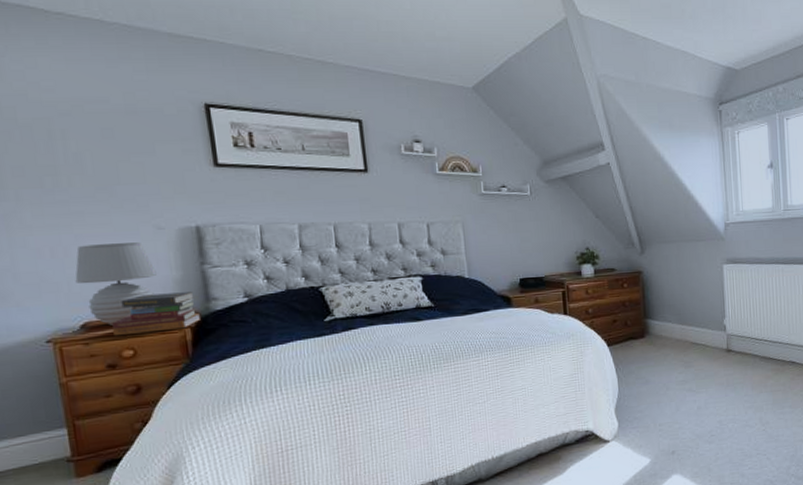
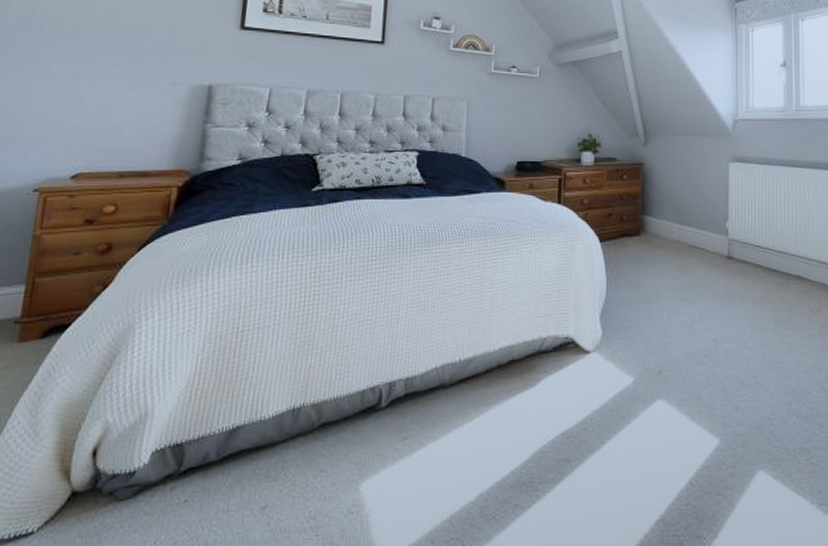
table lamp: present [75,242,157,326] -> none [79,96,159,178]
books: present [112,292,200,337] -> none [100,149,190,190]

